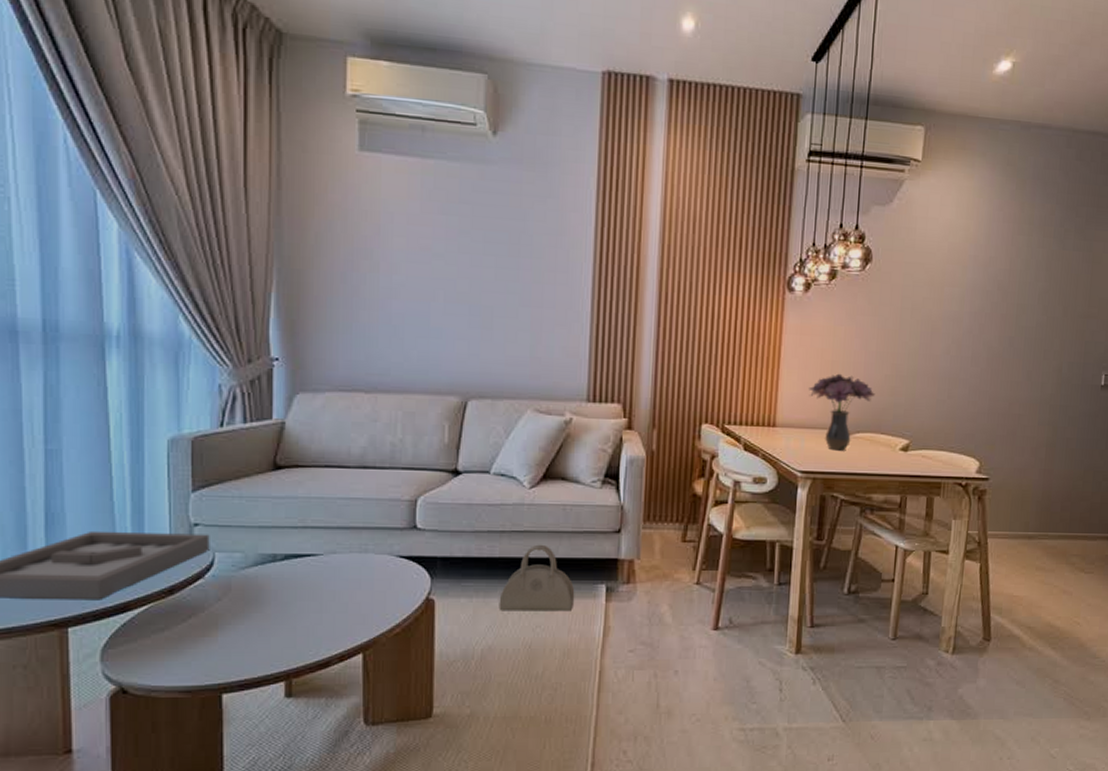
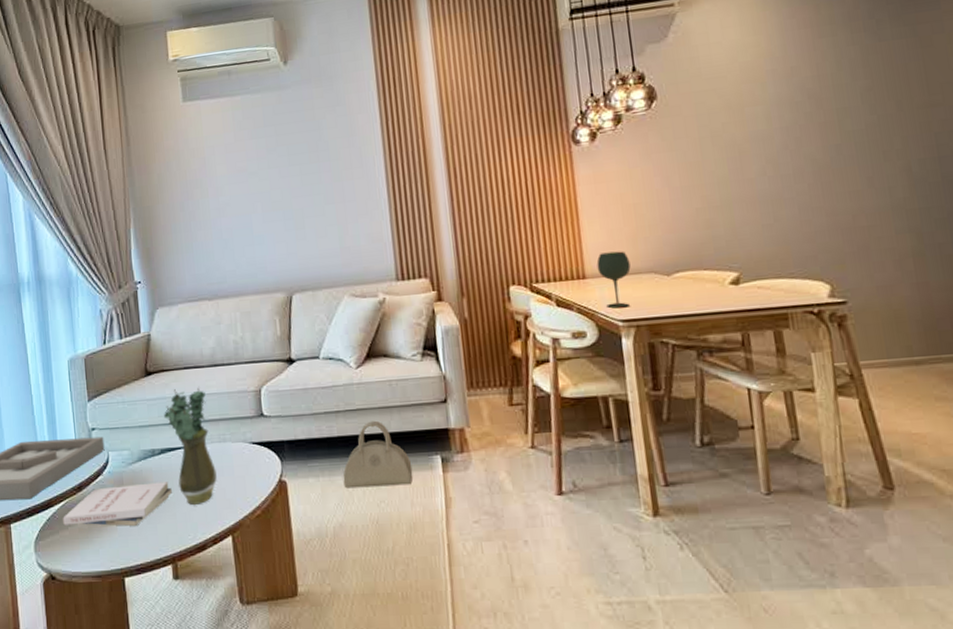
books: none [144,591,294,637] -> present [63,482,172,526]
vase: none [293,488,352,618] -> present [164,386,217,505]
wine glass: none [788,404,819,460] -> present [596,251,631,309]
flower arrangement: present [809,373,876,451] -> none [614,215,689,295]

